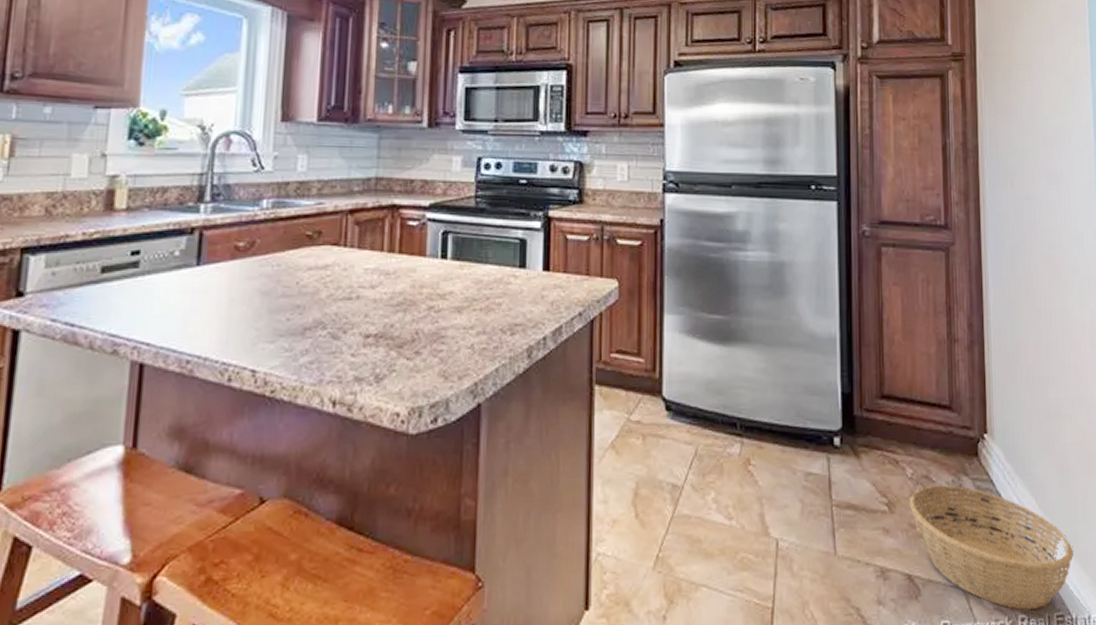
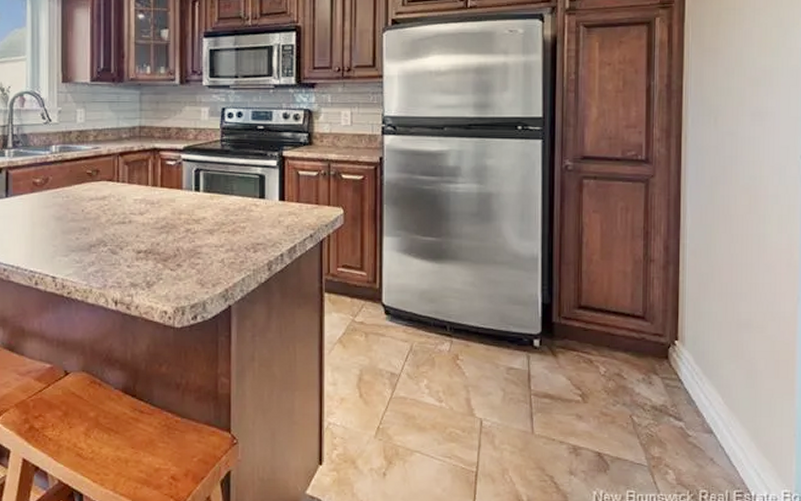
basket: present [909,485,1075,610] -> none [602,382,757,486]

